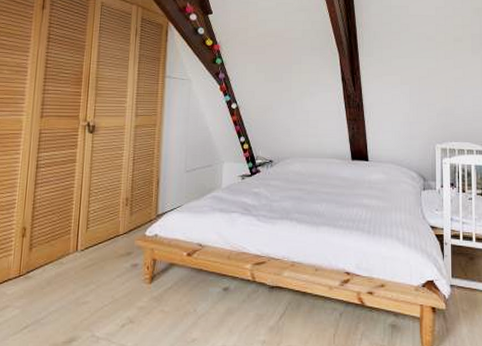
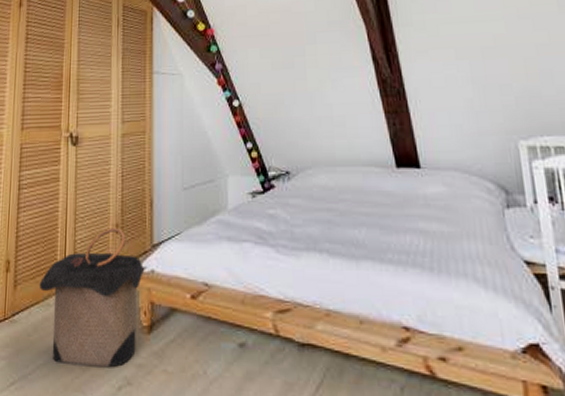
laundry hamper: none [53,201,152,311] -> present [39,228,148,368]

